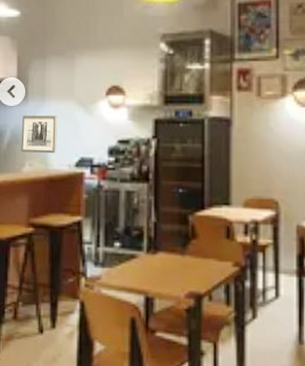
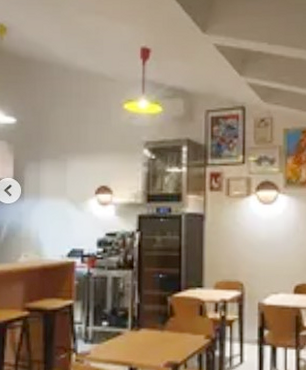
wall art: present [21,115,58,154] -> none [17,212,52,246]

